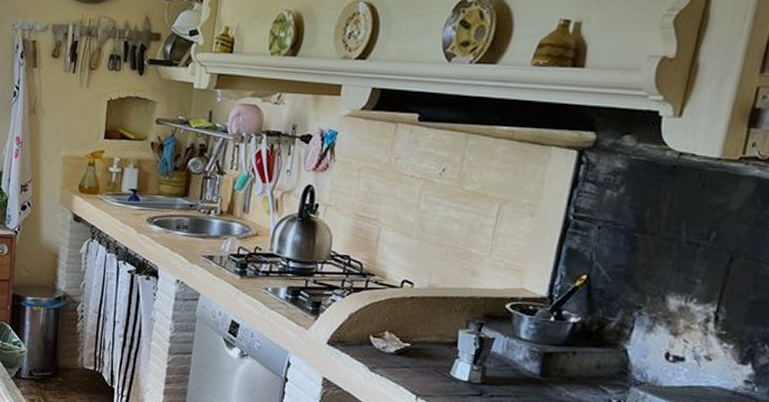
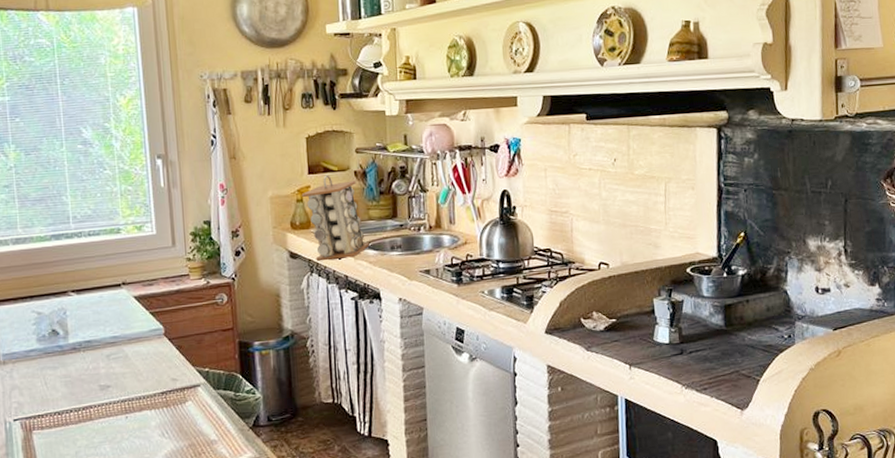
spice rack: none [94,142,155,231] -> present [301,175,370,262]

